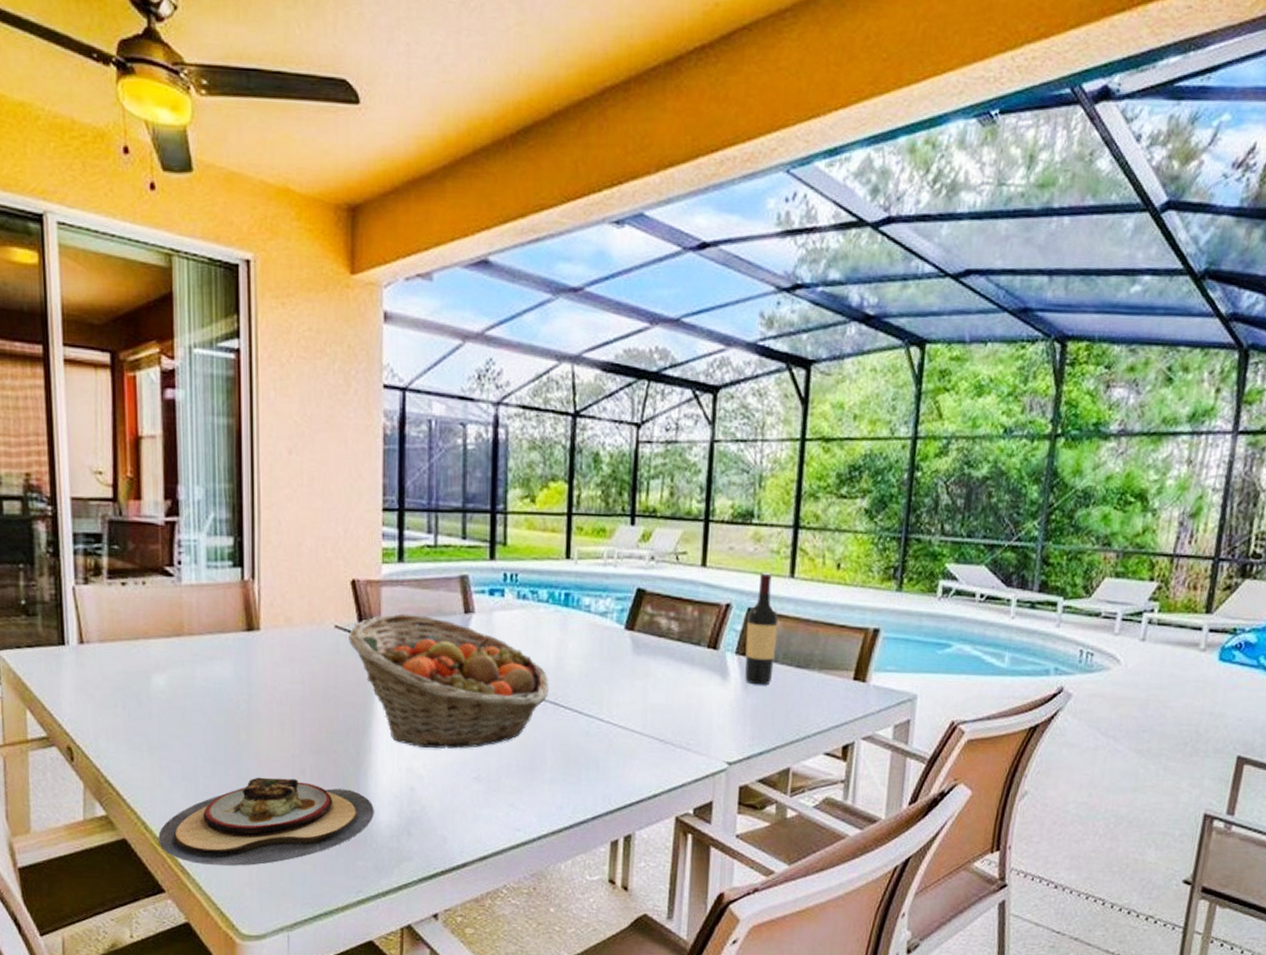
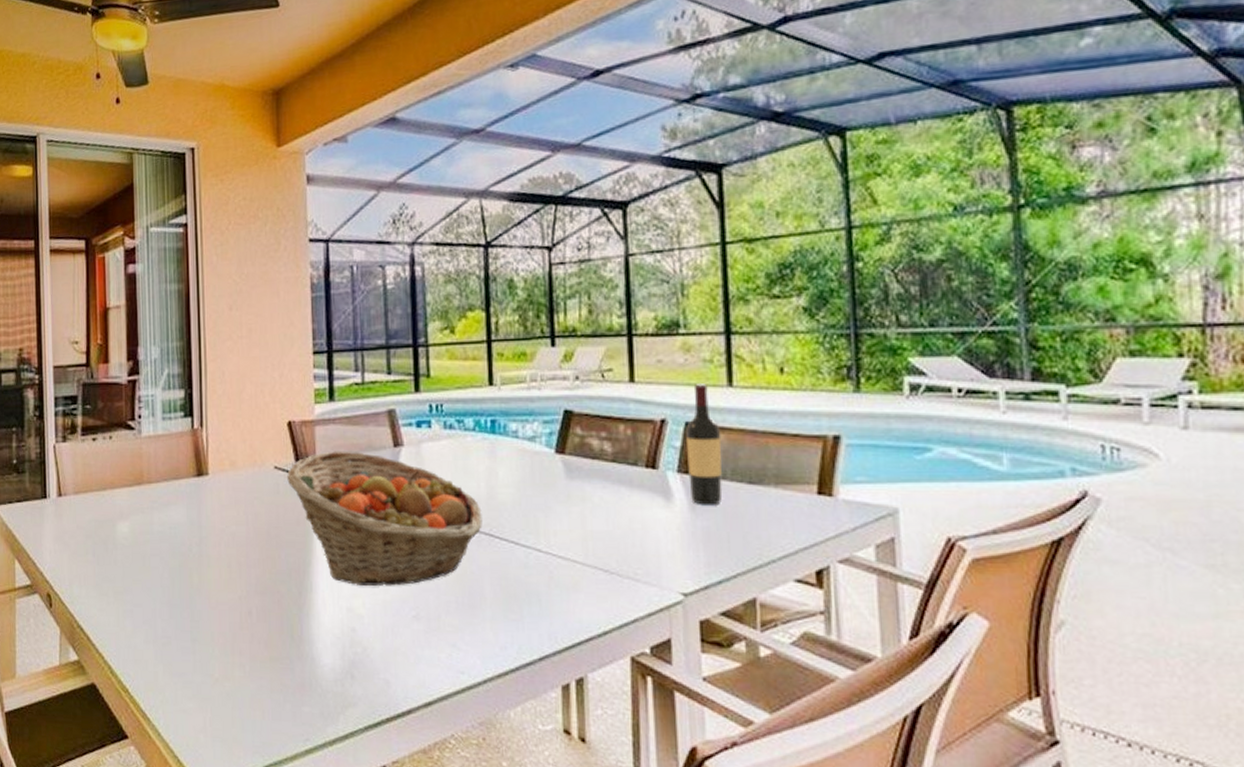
plate: present [158,777,374,867] -> none [122,619,318,712]

